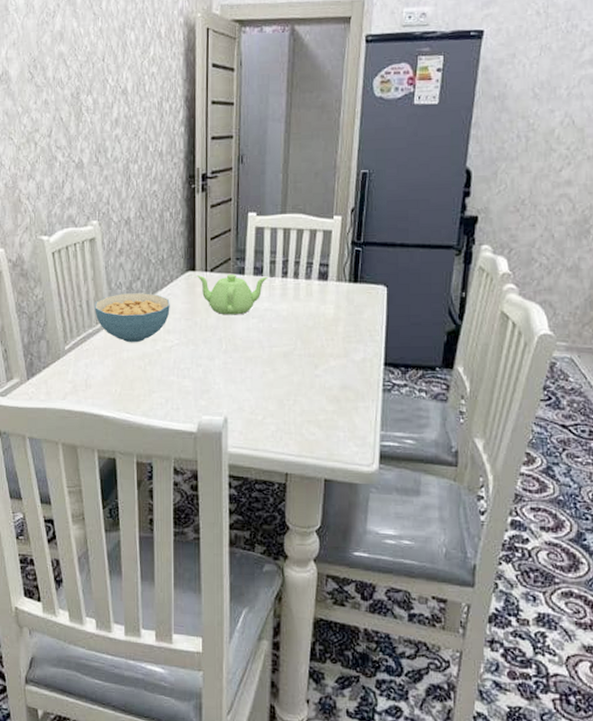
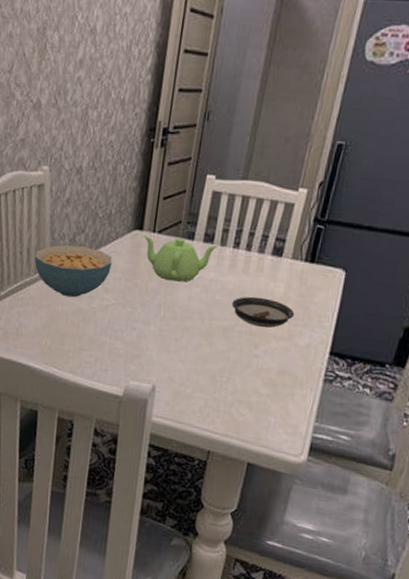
saucer: none [288,320,347,349] -> present [231,296,295,328]

